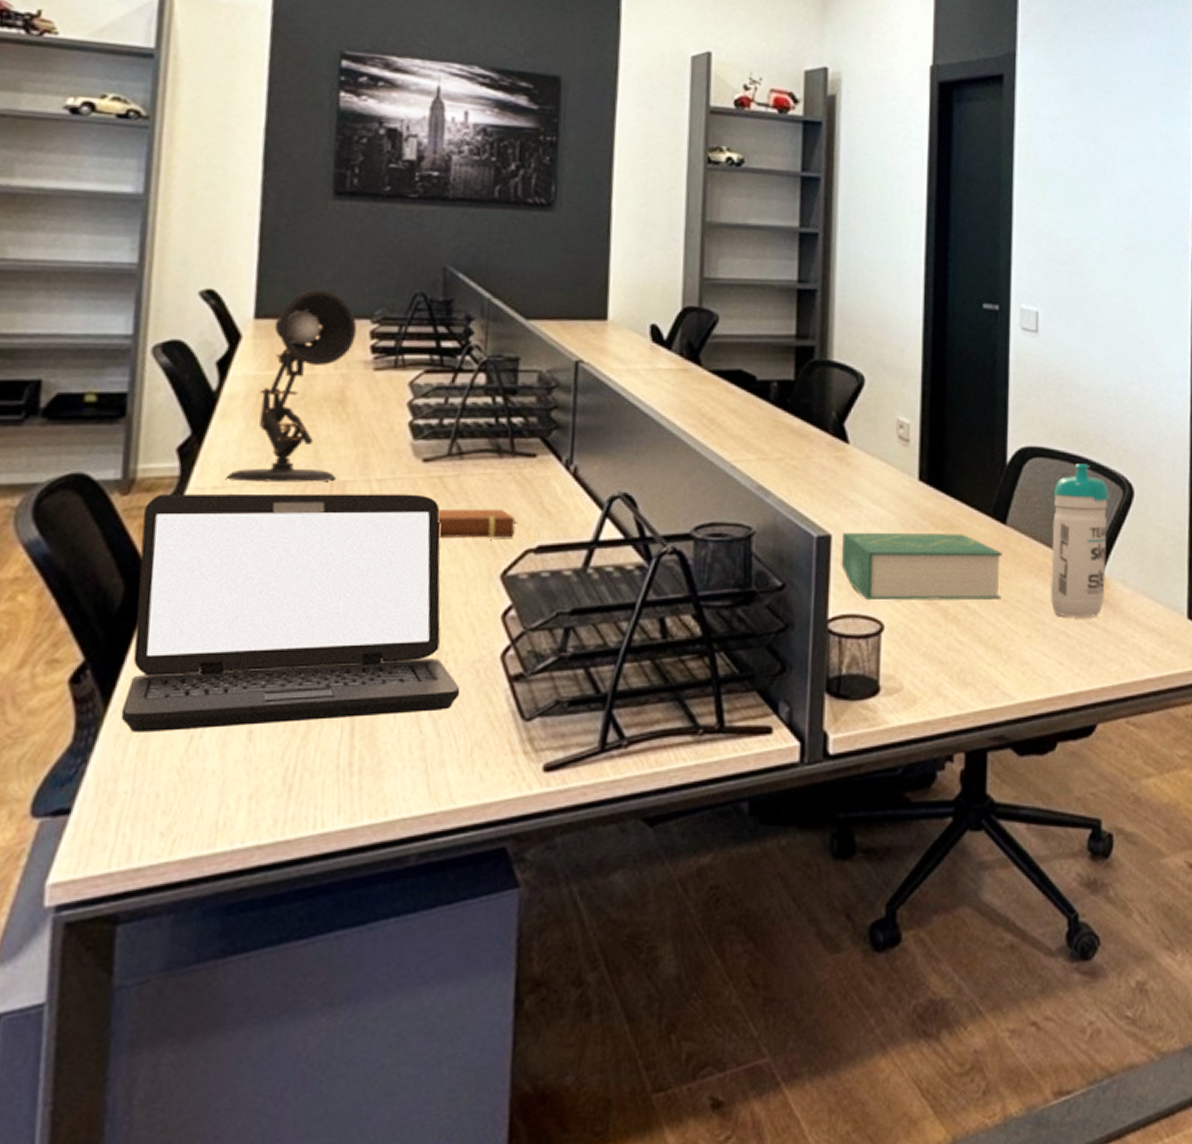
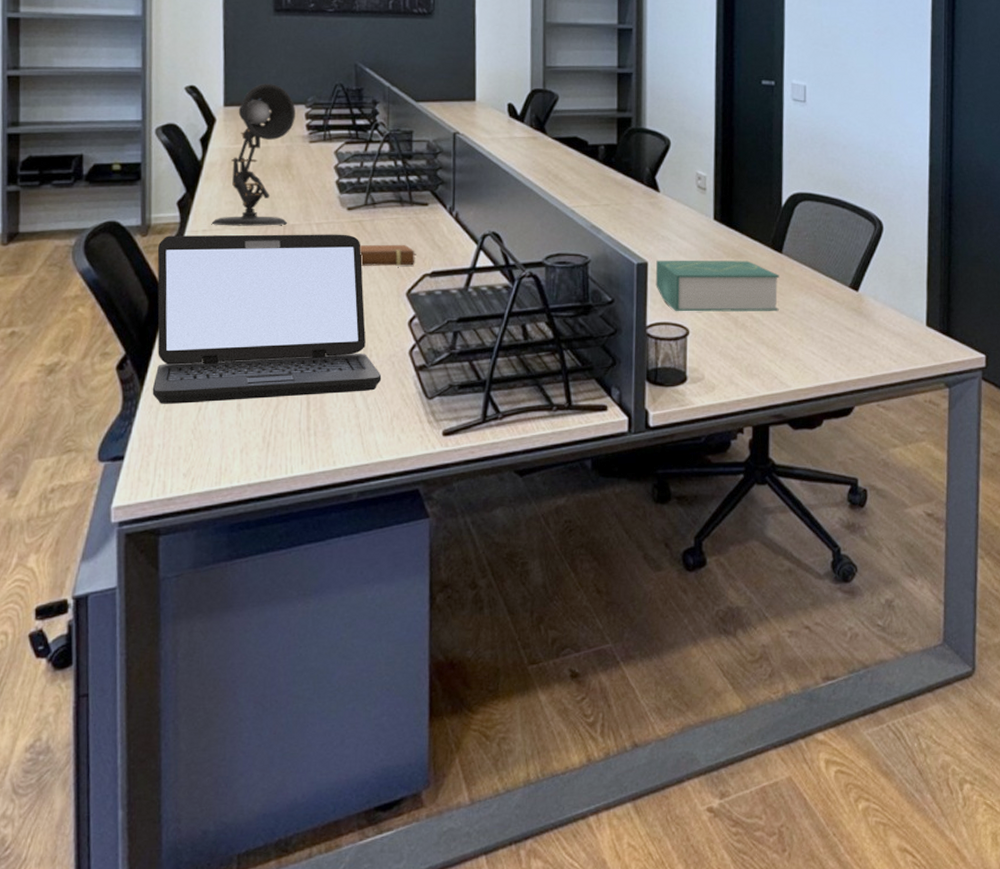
water bottle: present [1050,464,1109,619] -> none [817,205,863,326]

